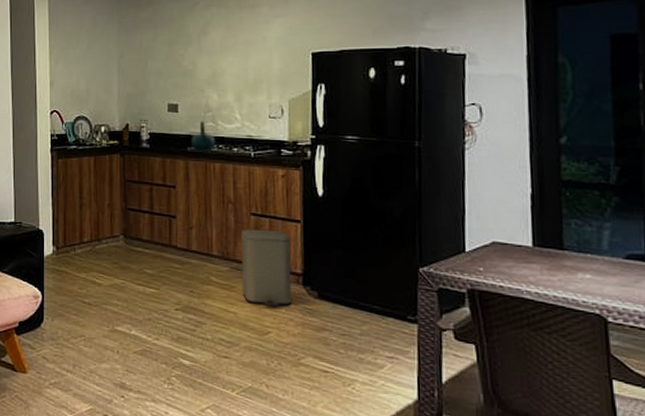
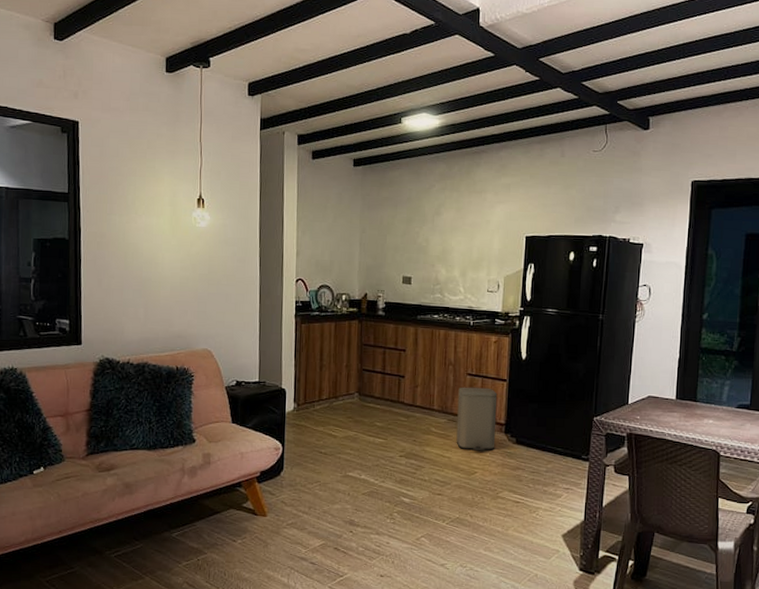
kettle: present [191,121,216,152] -> none [421,292,442,320]

